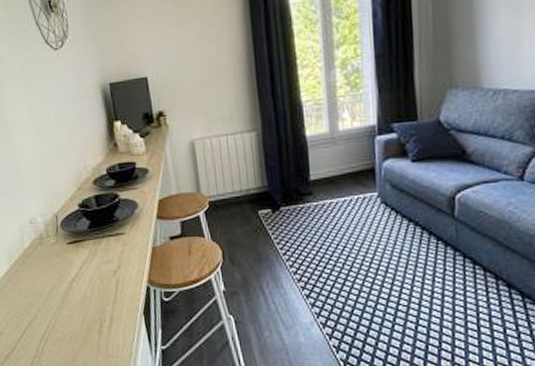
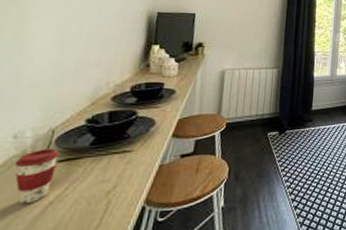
coffee cup: none [38,232,69,280] -> present [14,148,61,205]

